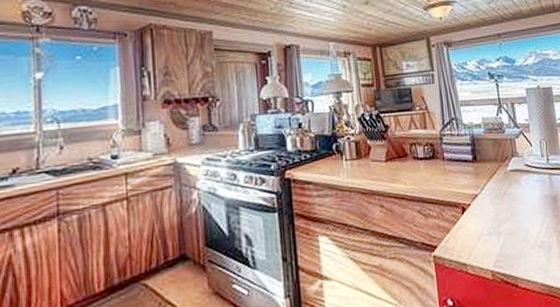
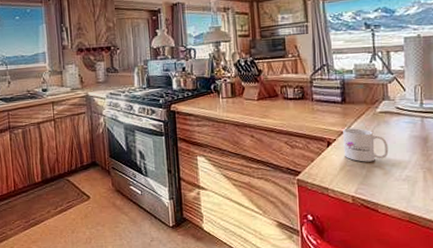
mug: none [476,190,523,229] -> present [343,128,389,162]

